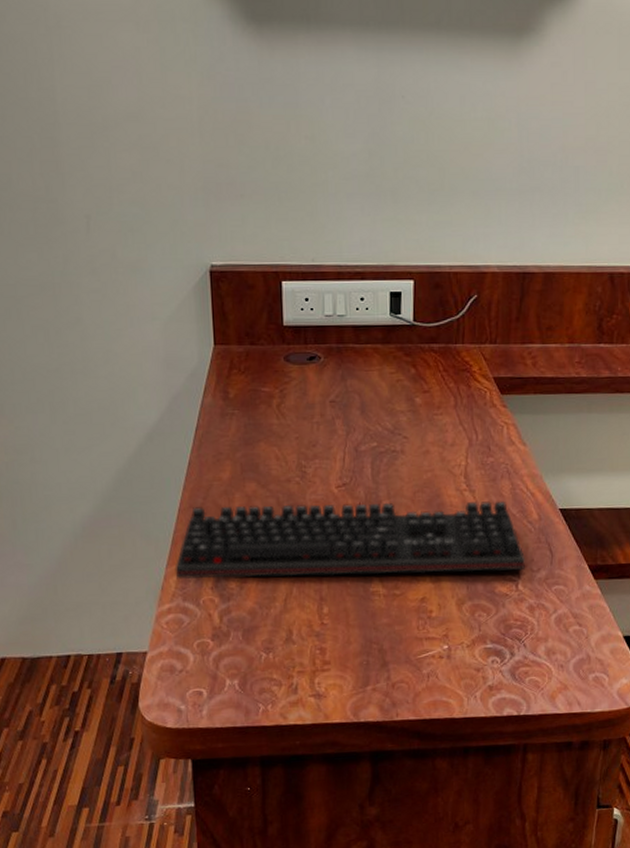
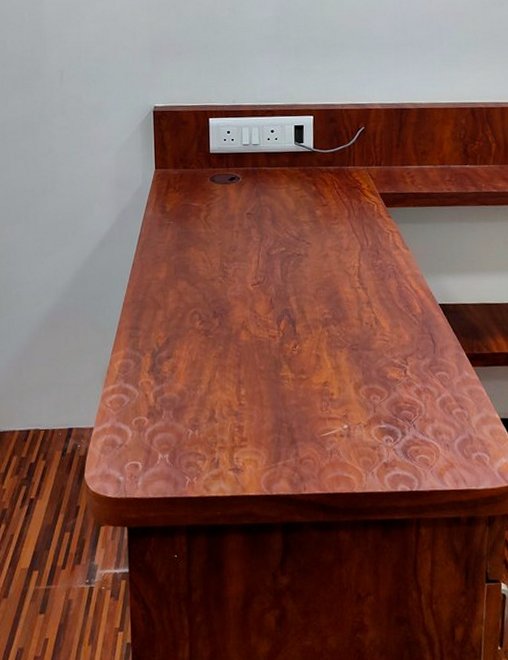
keyboard: present [174,501,526,580] -> none [118,297,413,364]

